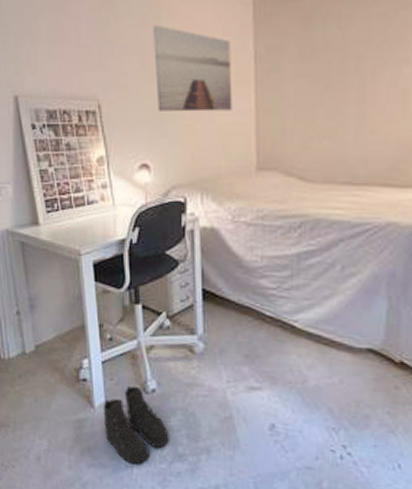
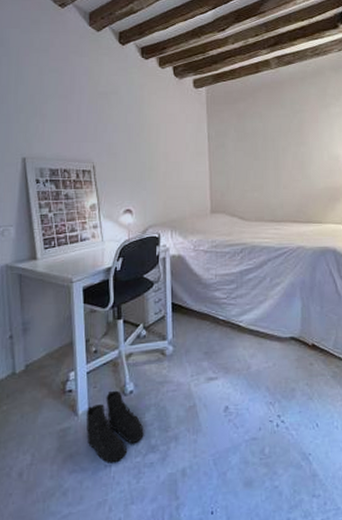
wall art: present [153,25,232,112] -> none [137,113,193,172]

